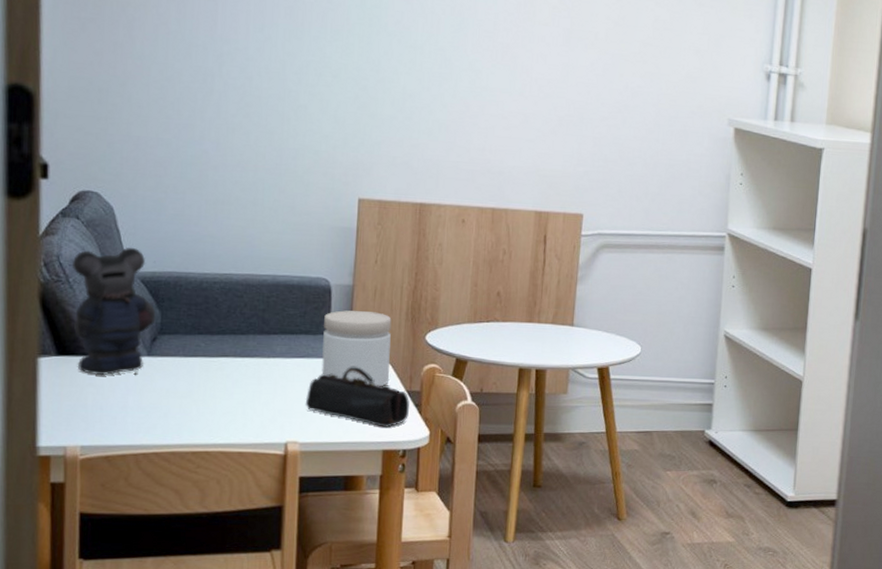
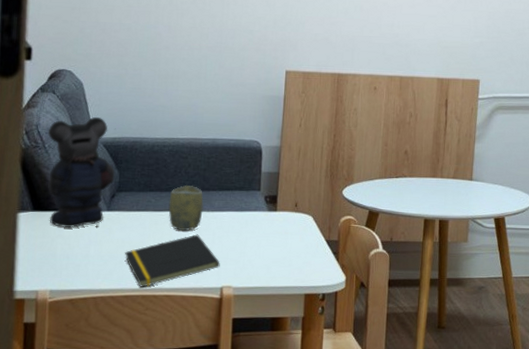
notepad: none [169,383,284,443] -> present [124,234,220,287]
cup: none [221,327,263,380] -> present [168,184,204,232]
pencil case: present [305,366,411,428] -> none [238,218,329,273]
jar: present [321,310,392,386] -> none [253,169,313,236]

